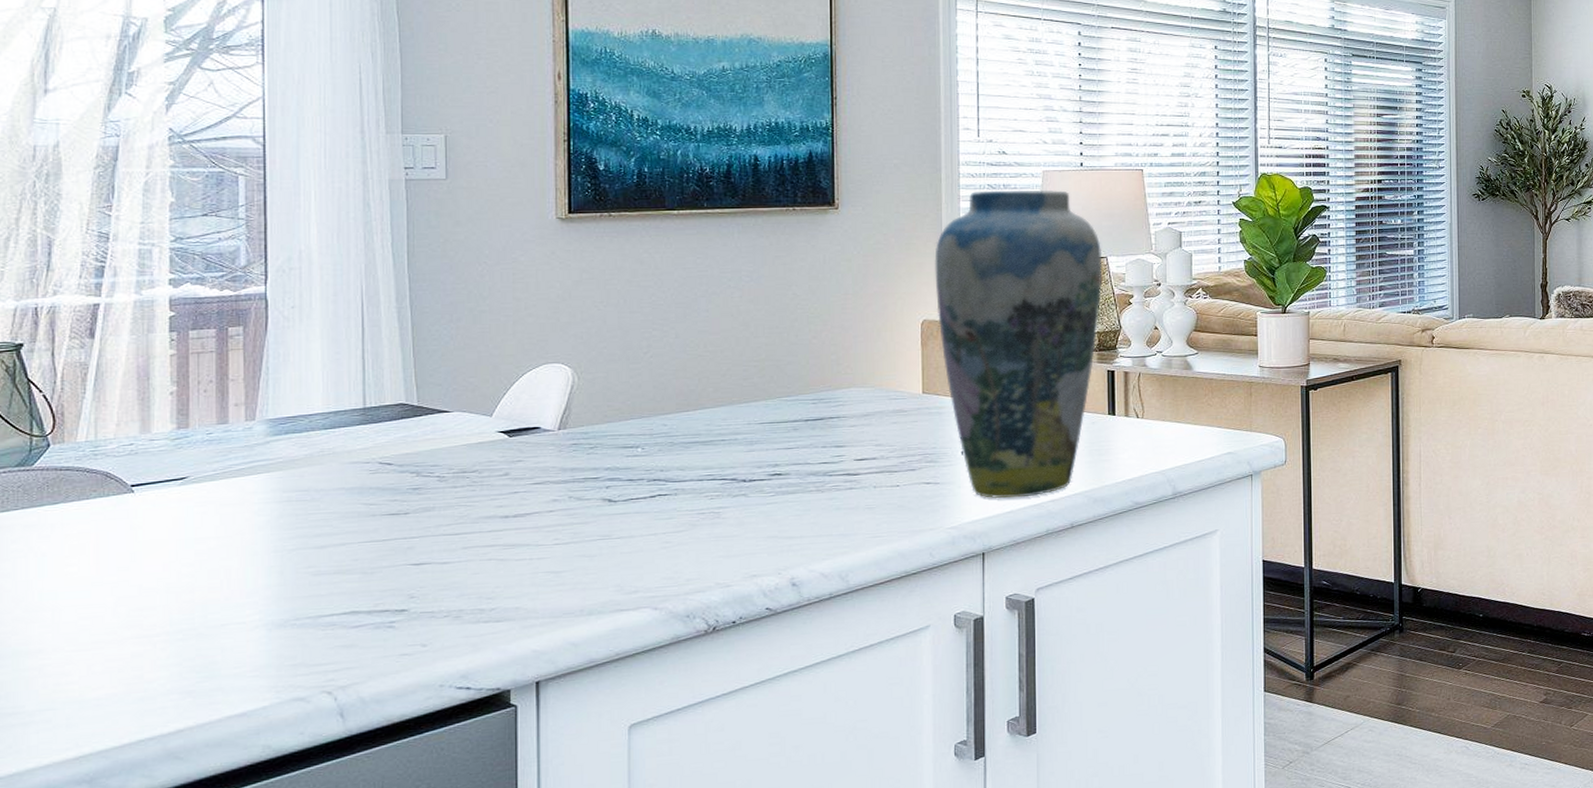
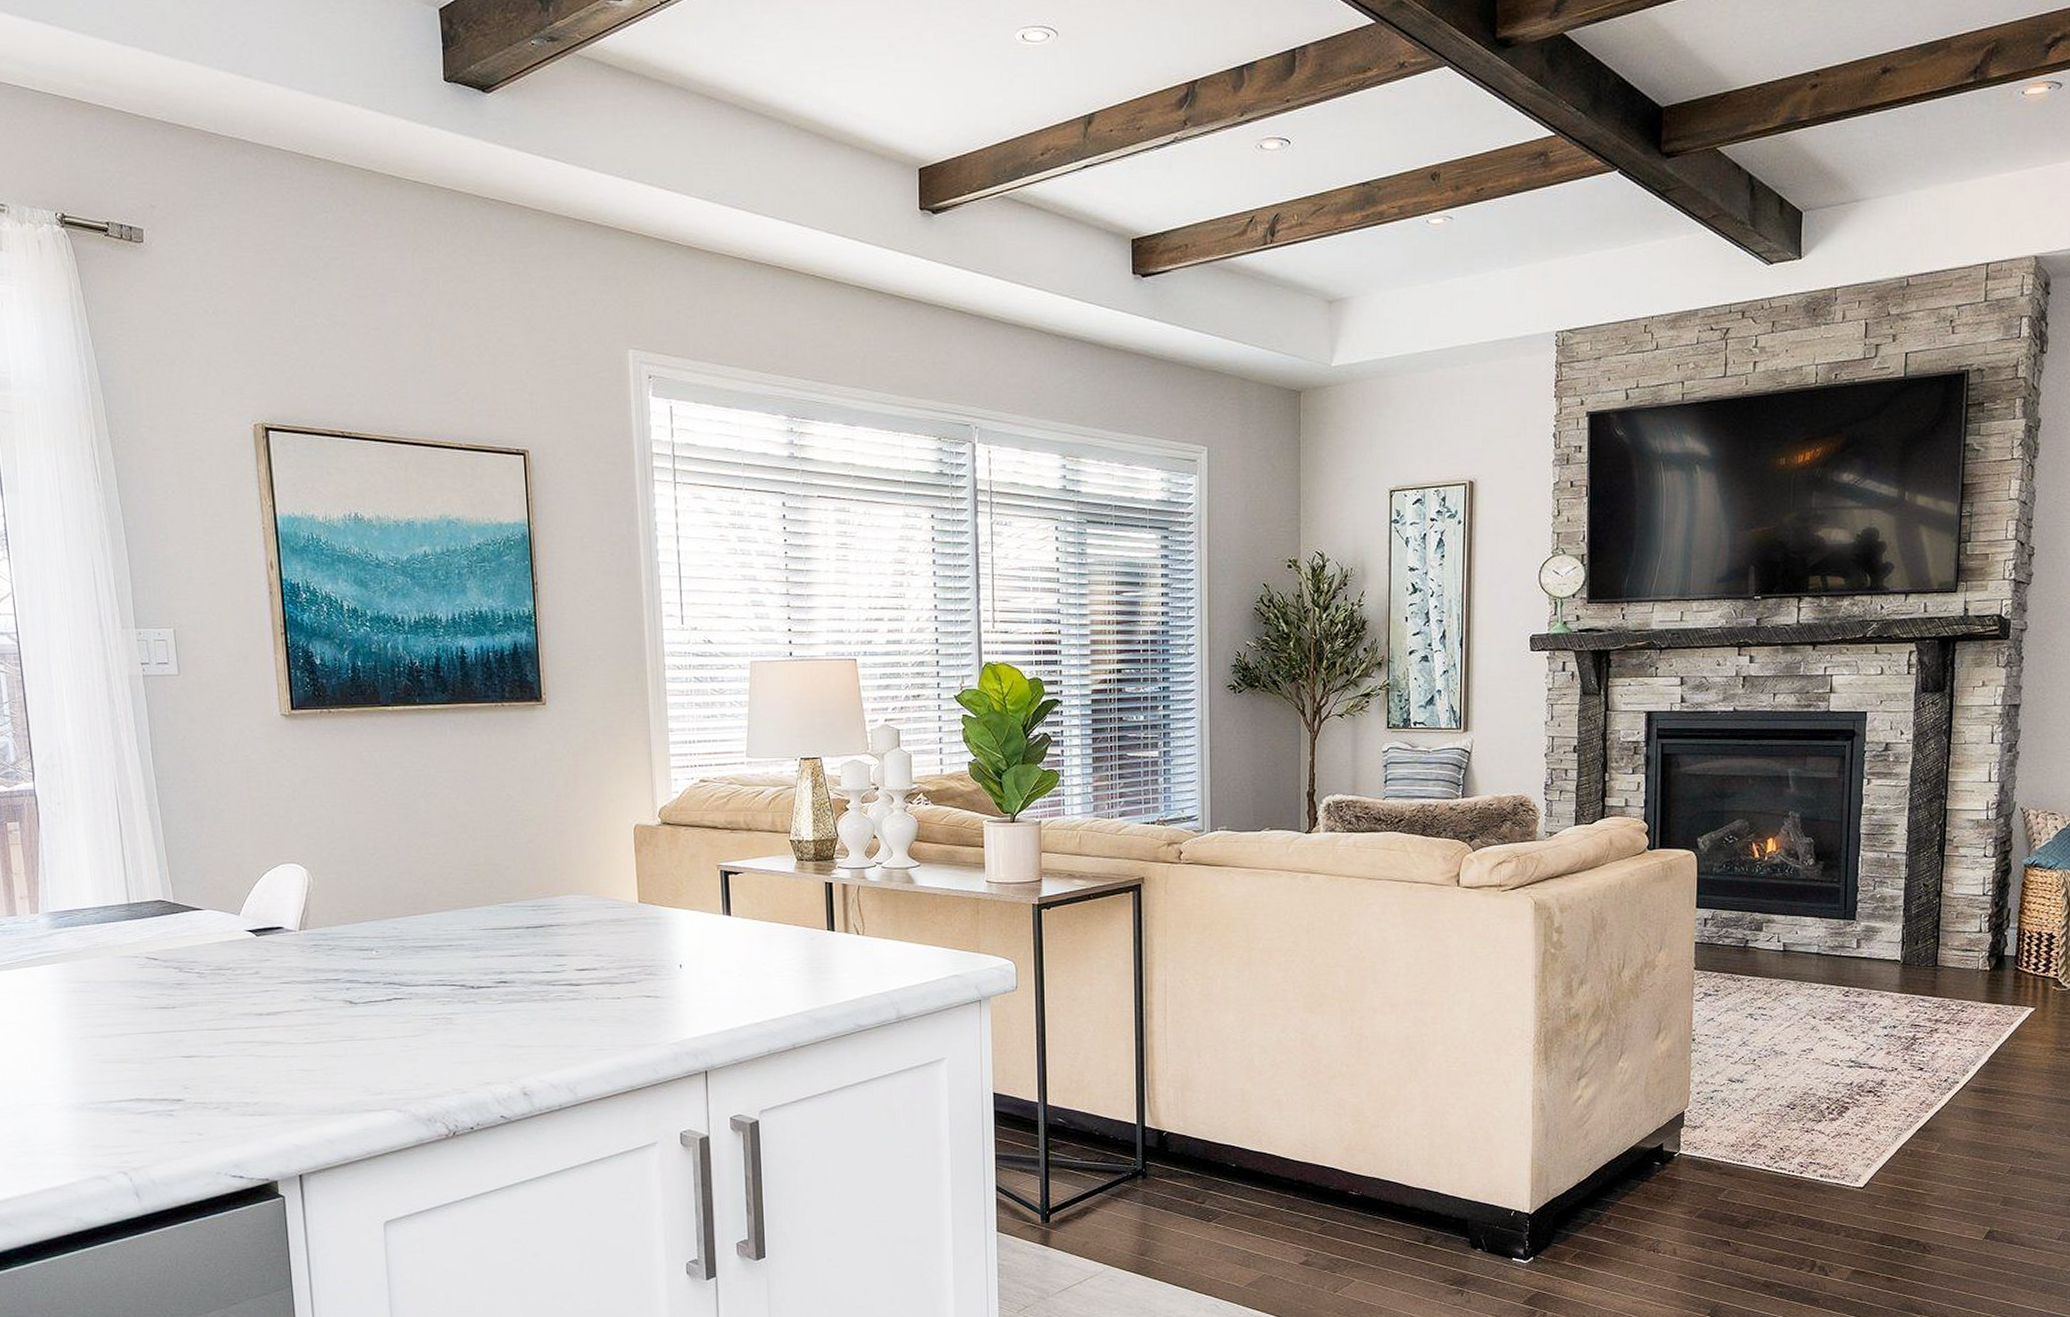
vase: present [935,189,1103,499] -> none [644,682,817,1016]

